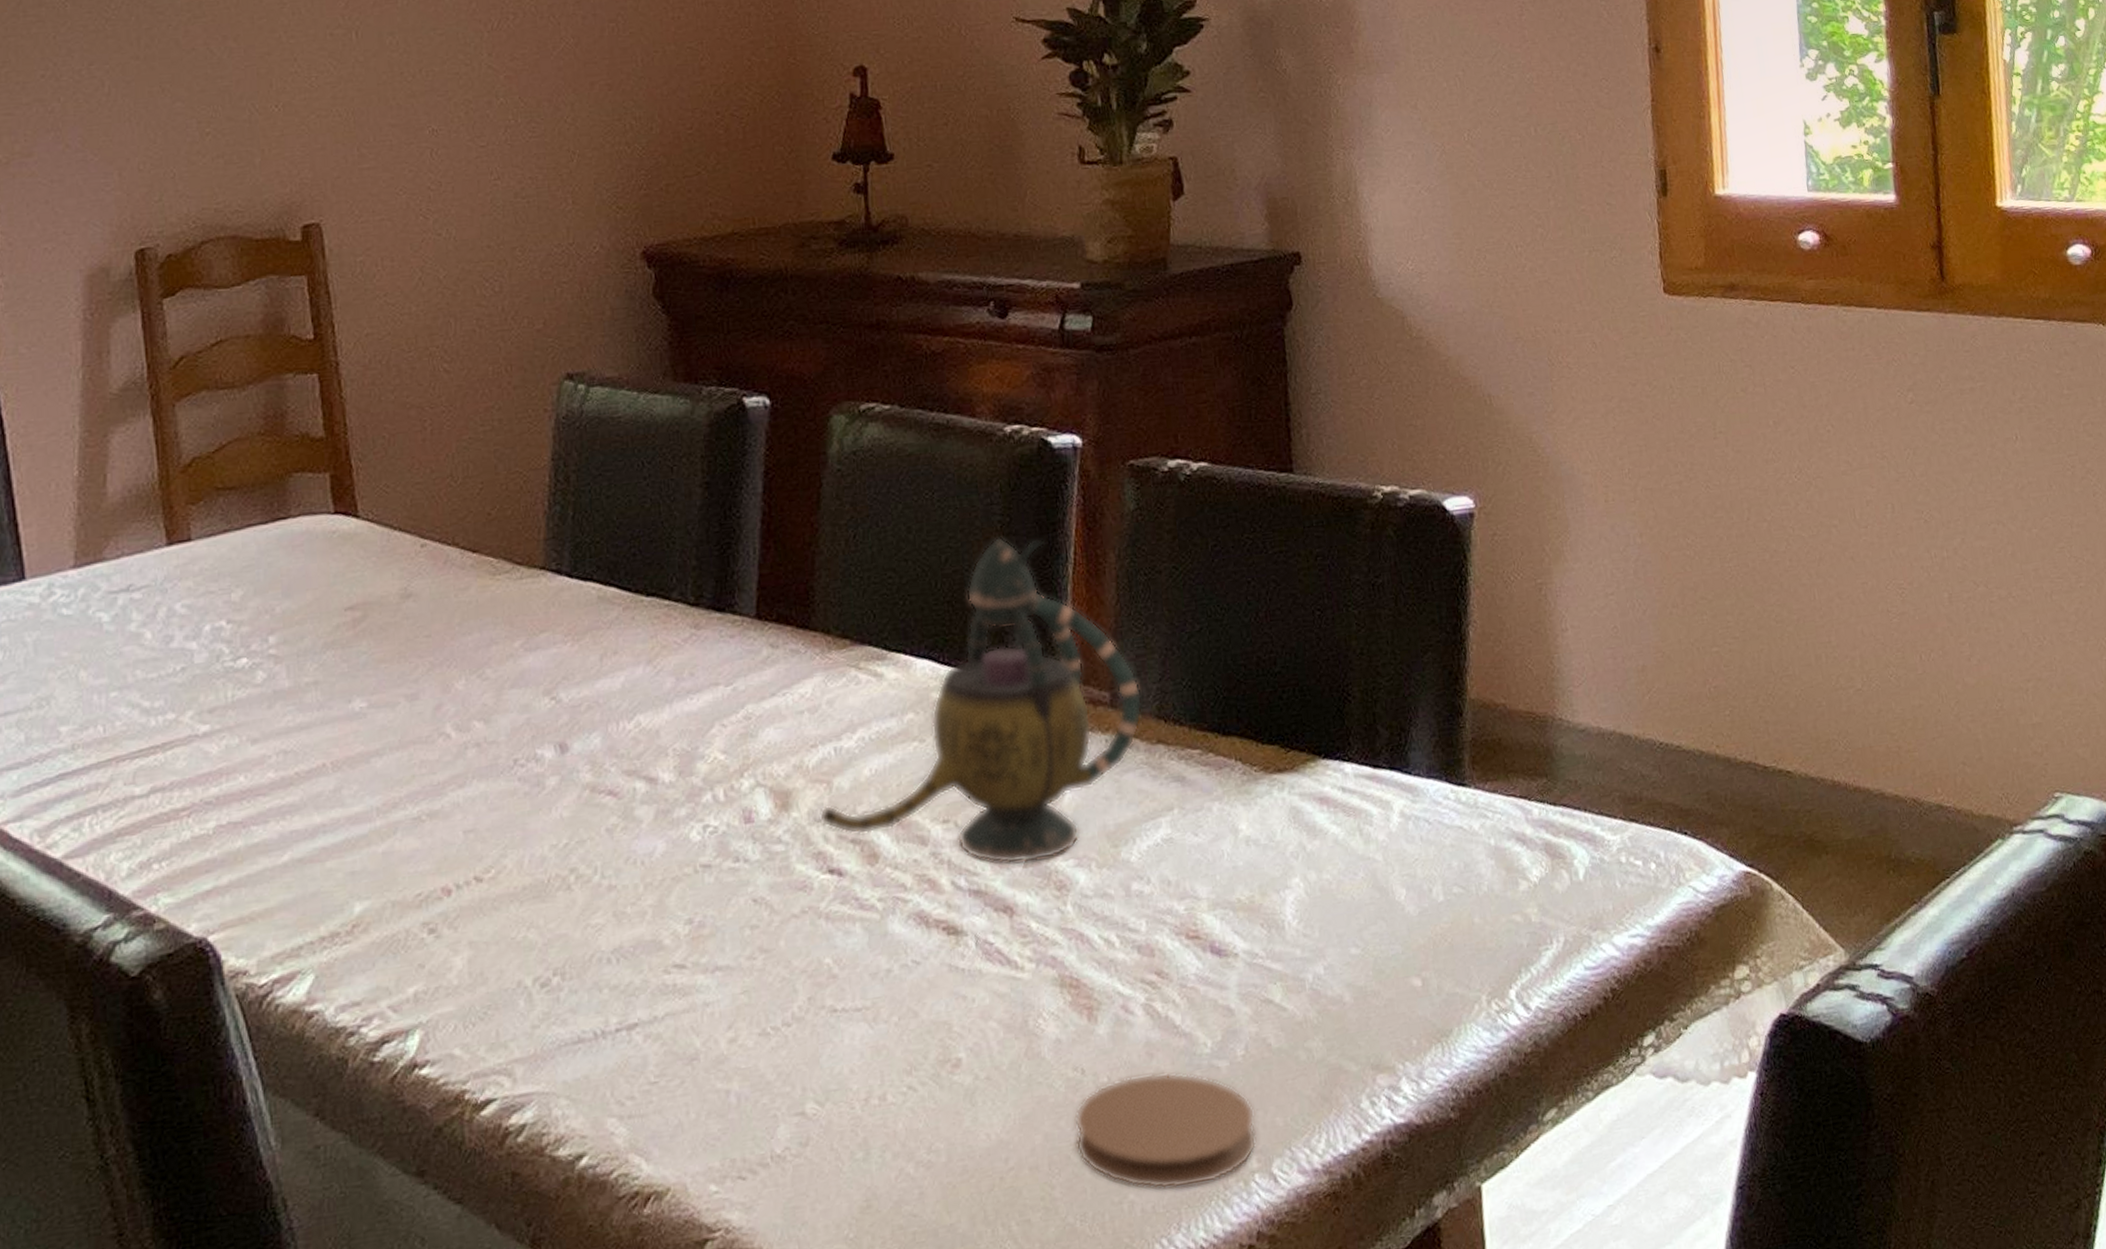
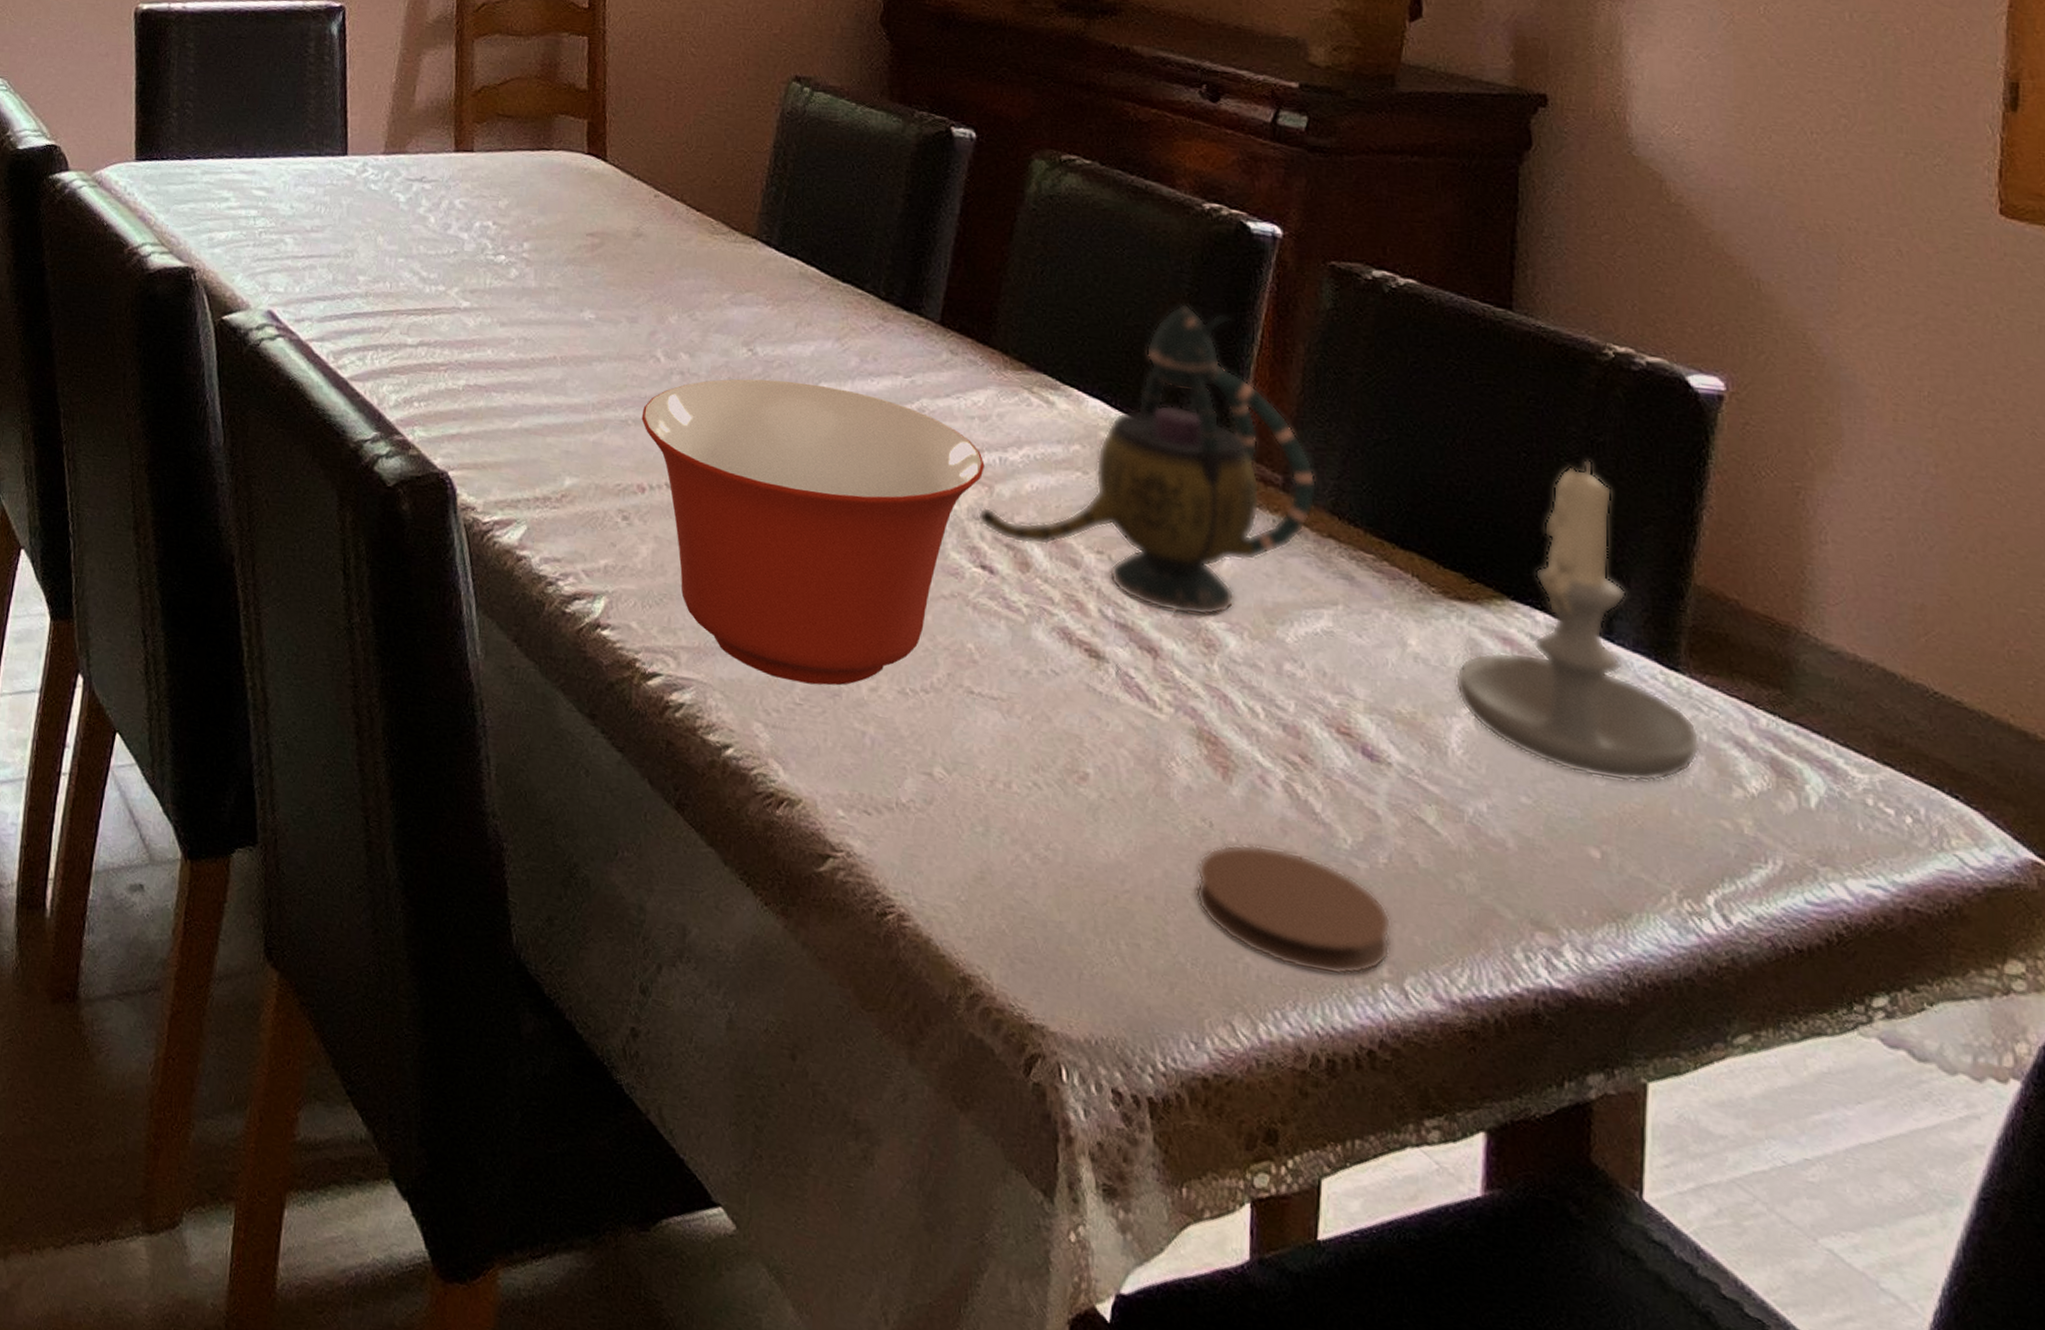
mixing bowl: none [436,716,820,1061] -> present [641,378,985,686]
candle: none [1283,604,1490,910] -> present [1455,460,1700,783]

